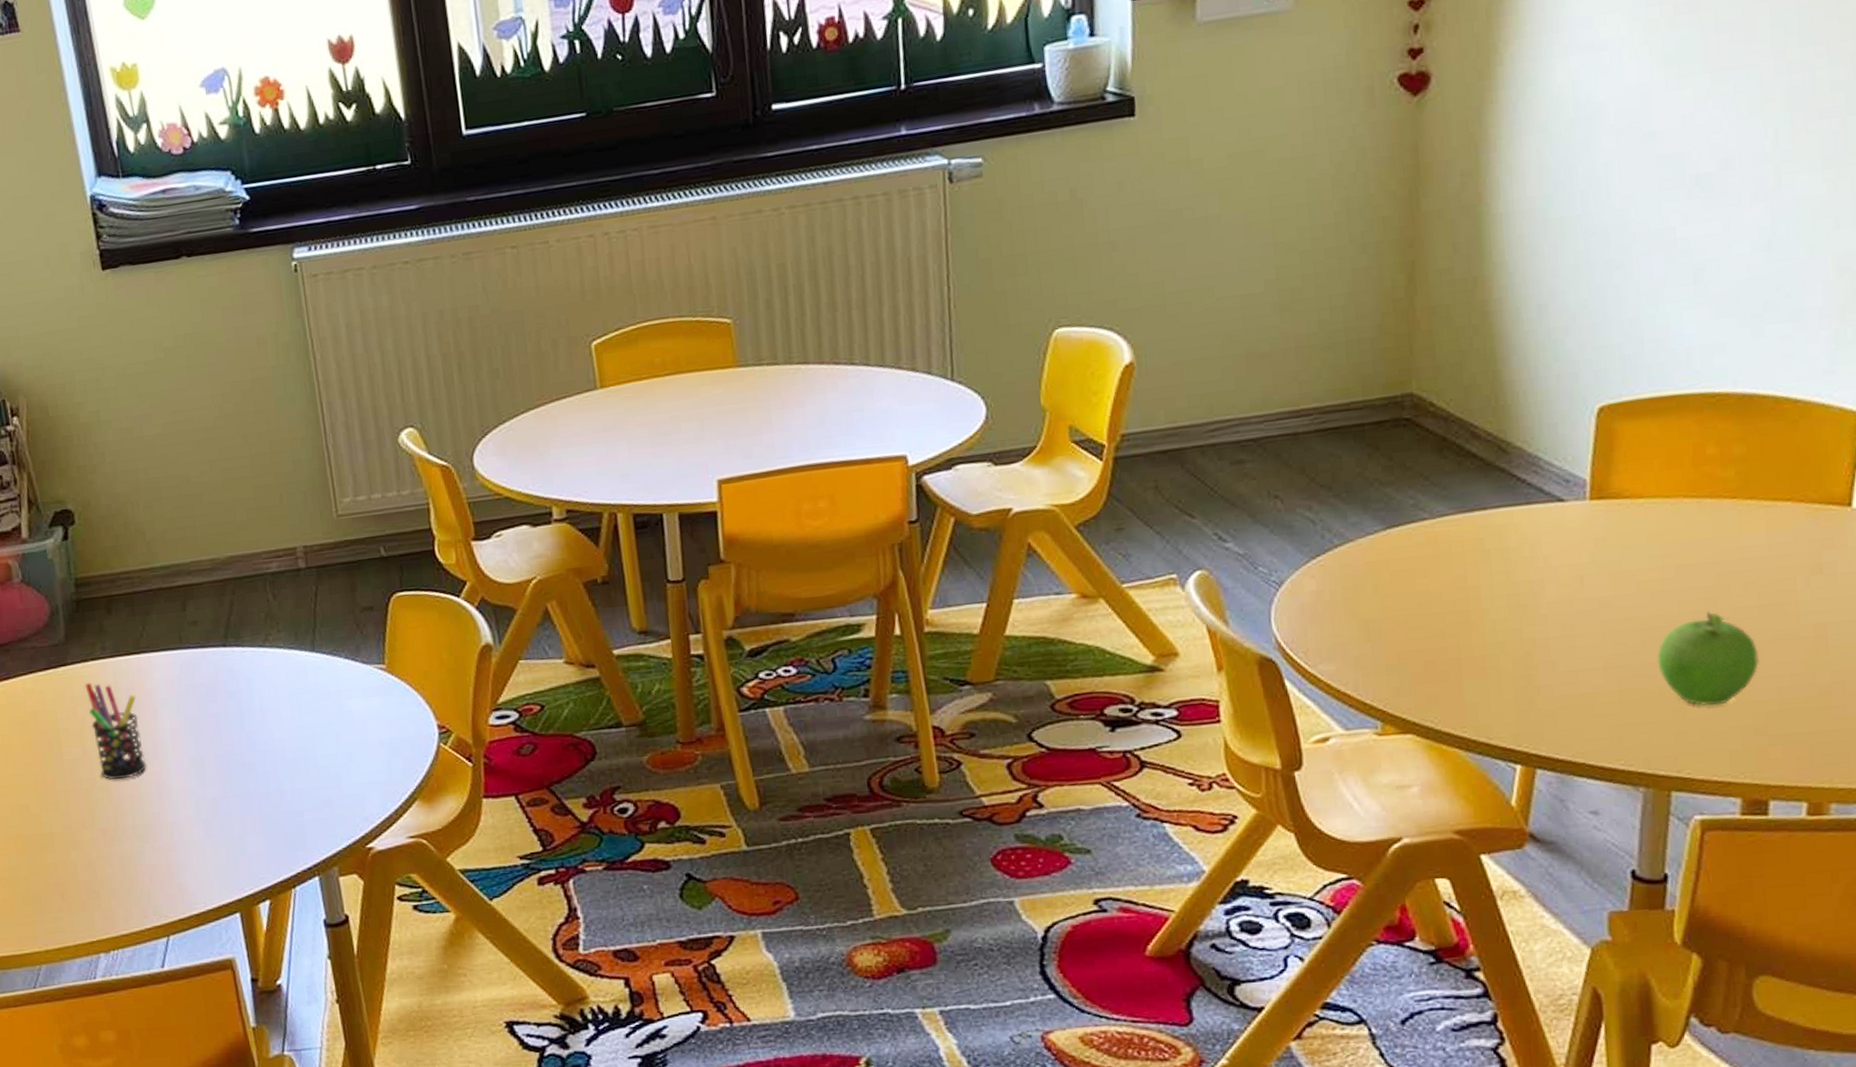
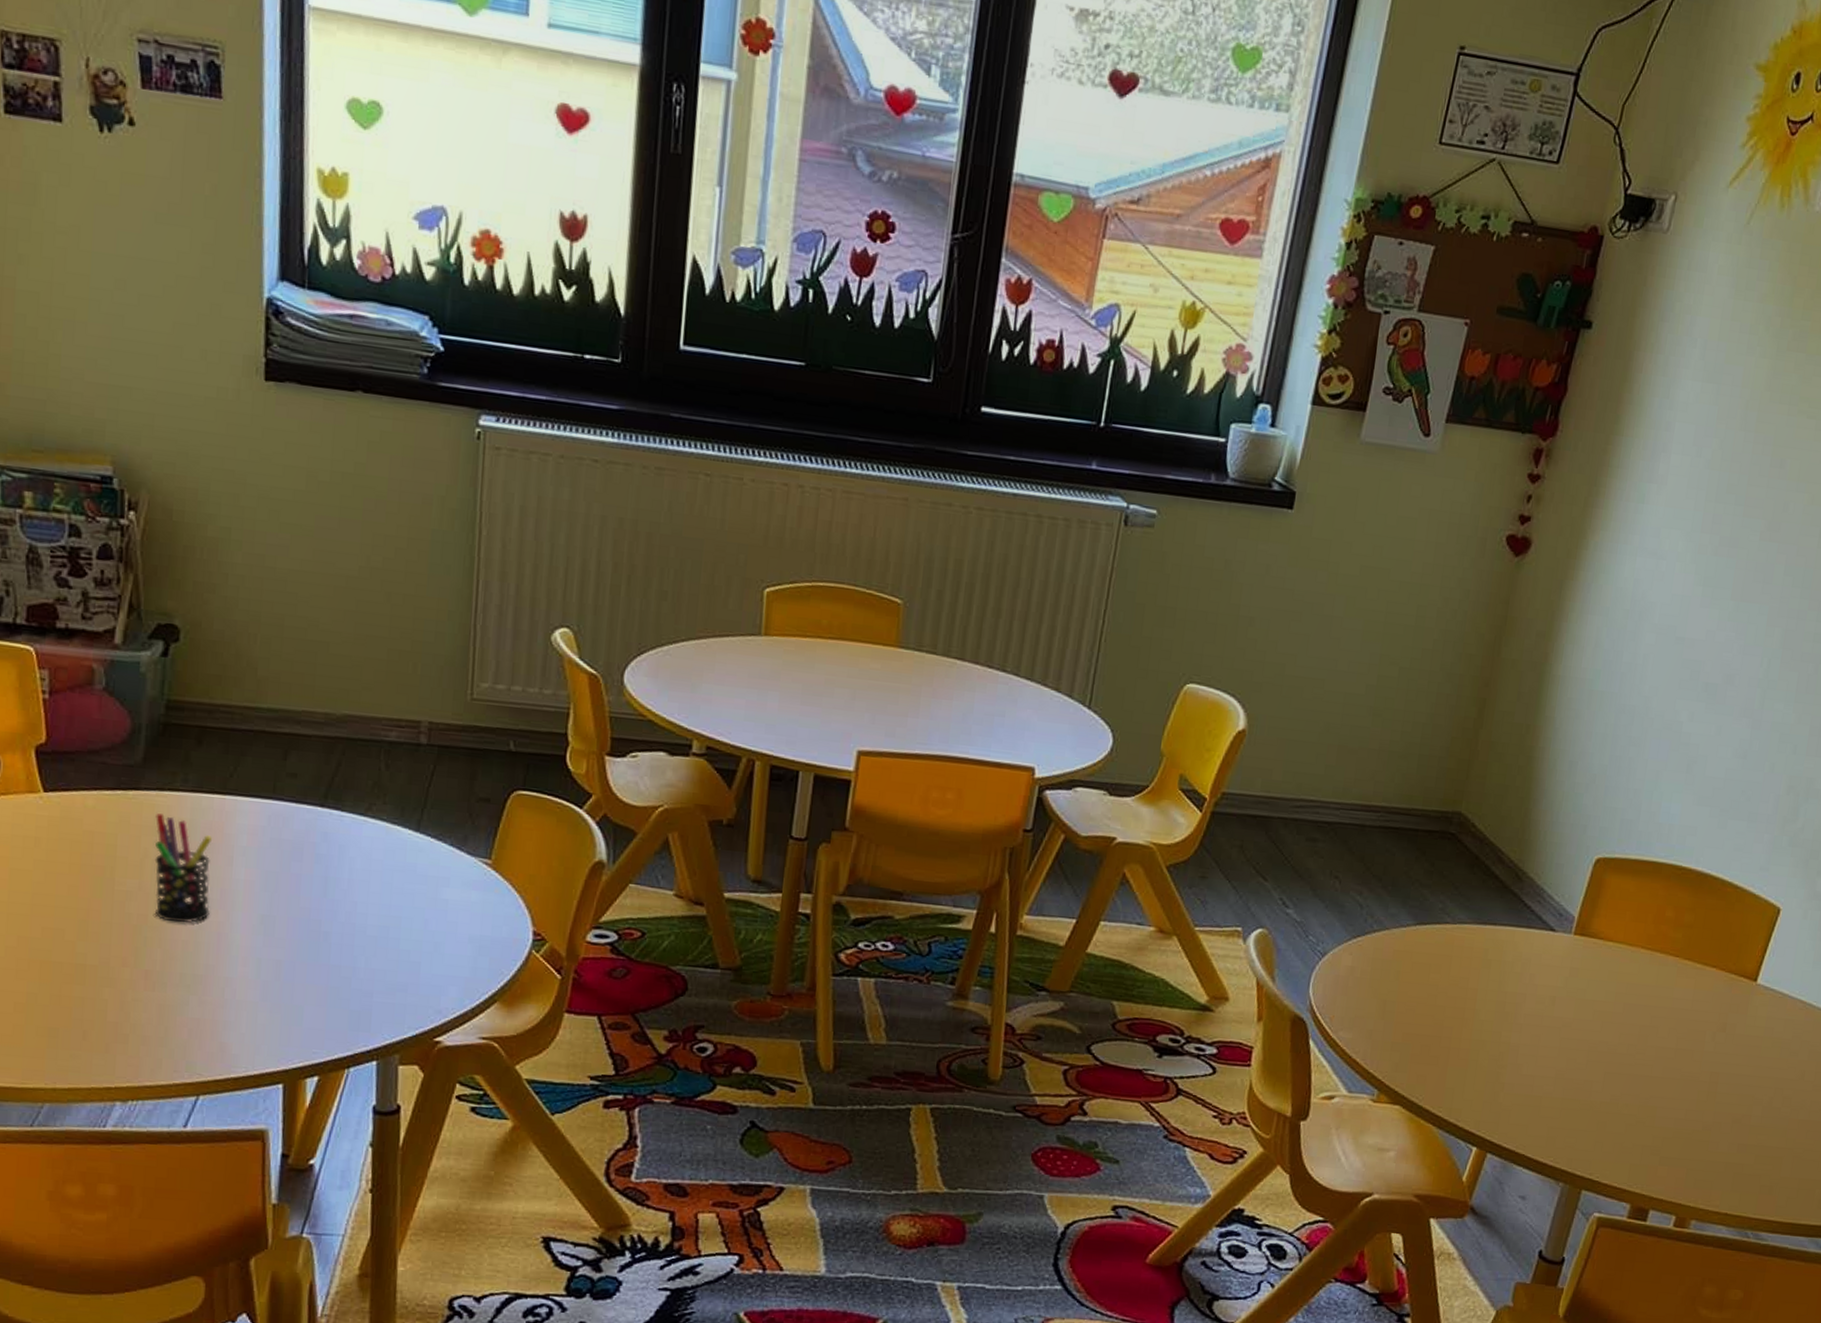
fruit: present [1657,611,1759,707] -> none [1594,1046,1668,1125]

